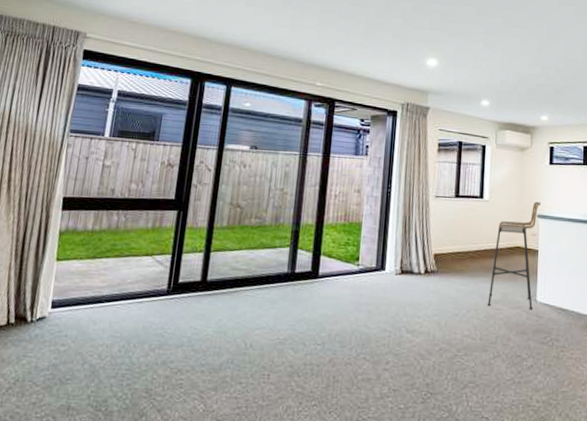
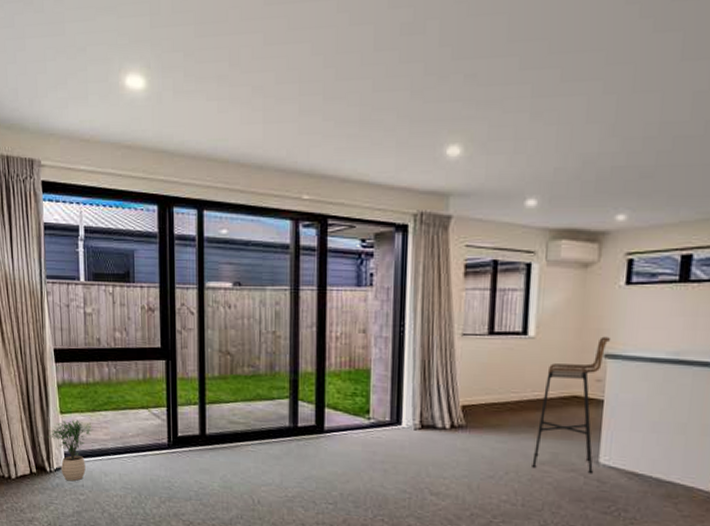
potted plant: none [36,266,90,332] -> present [47,419,93,482]

